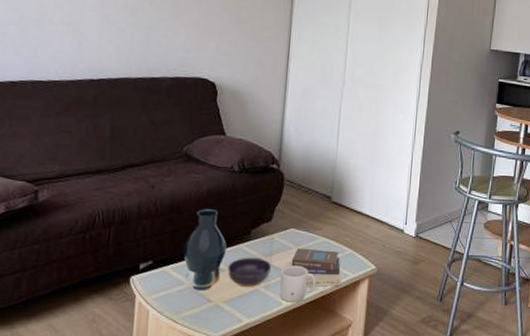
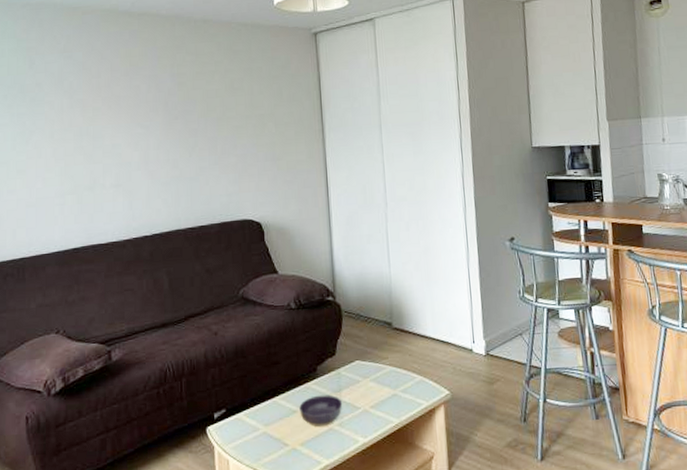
vase: present [182,209,227,290] -> none [253,350,296,435]
mug: present [280,265,316,302] -> none [352,398,390,439]
books: present [286,248,341,288] -> none [357,379,416,421]

